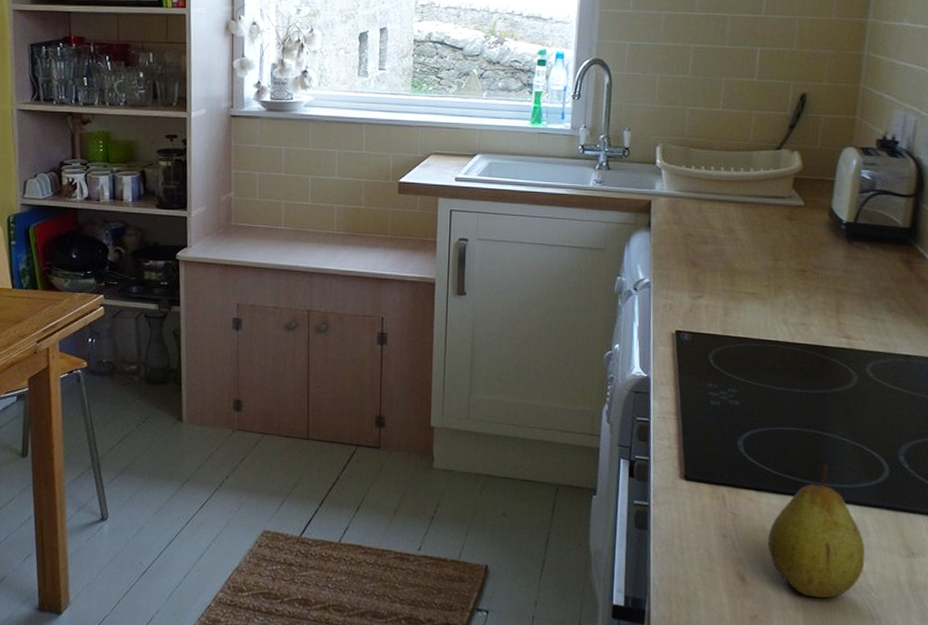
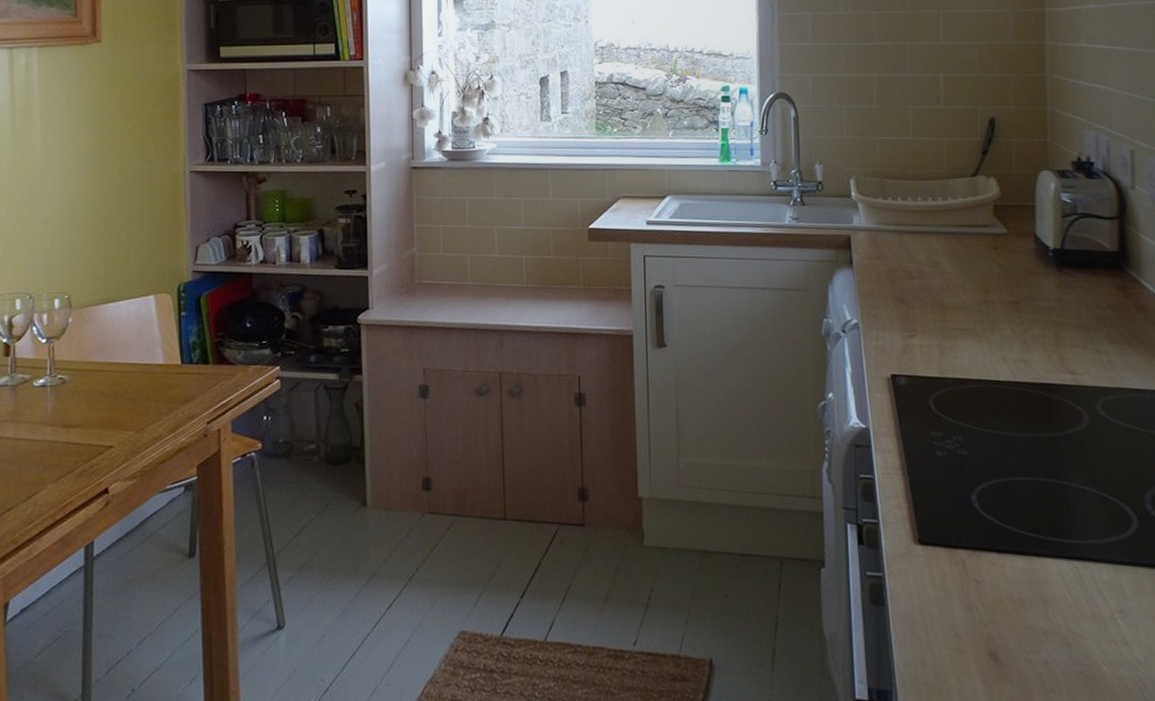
fruit: present [767,464,865,598] -> none [1017,517,1127,678]

